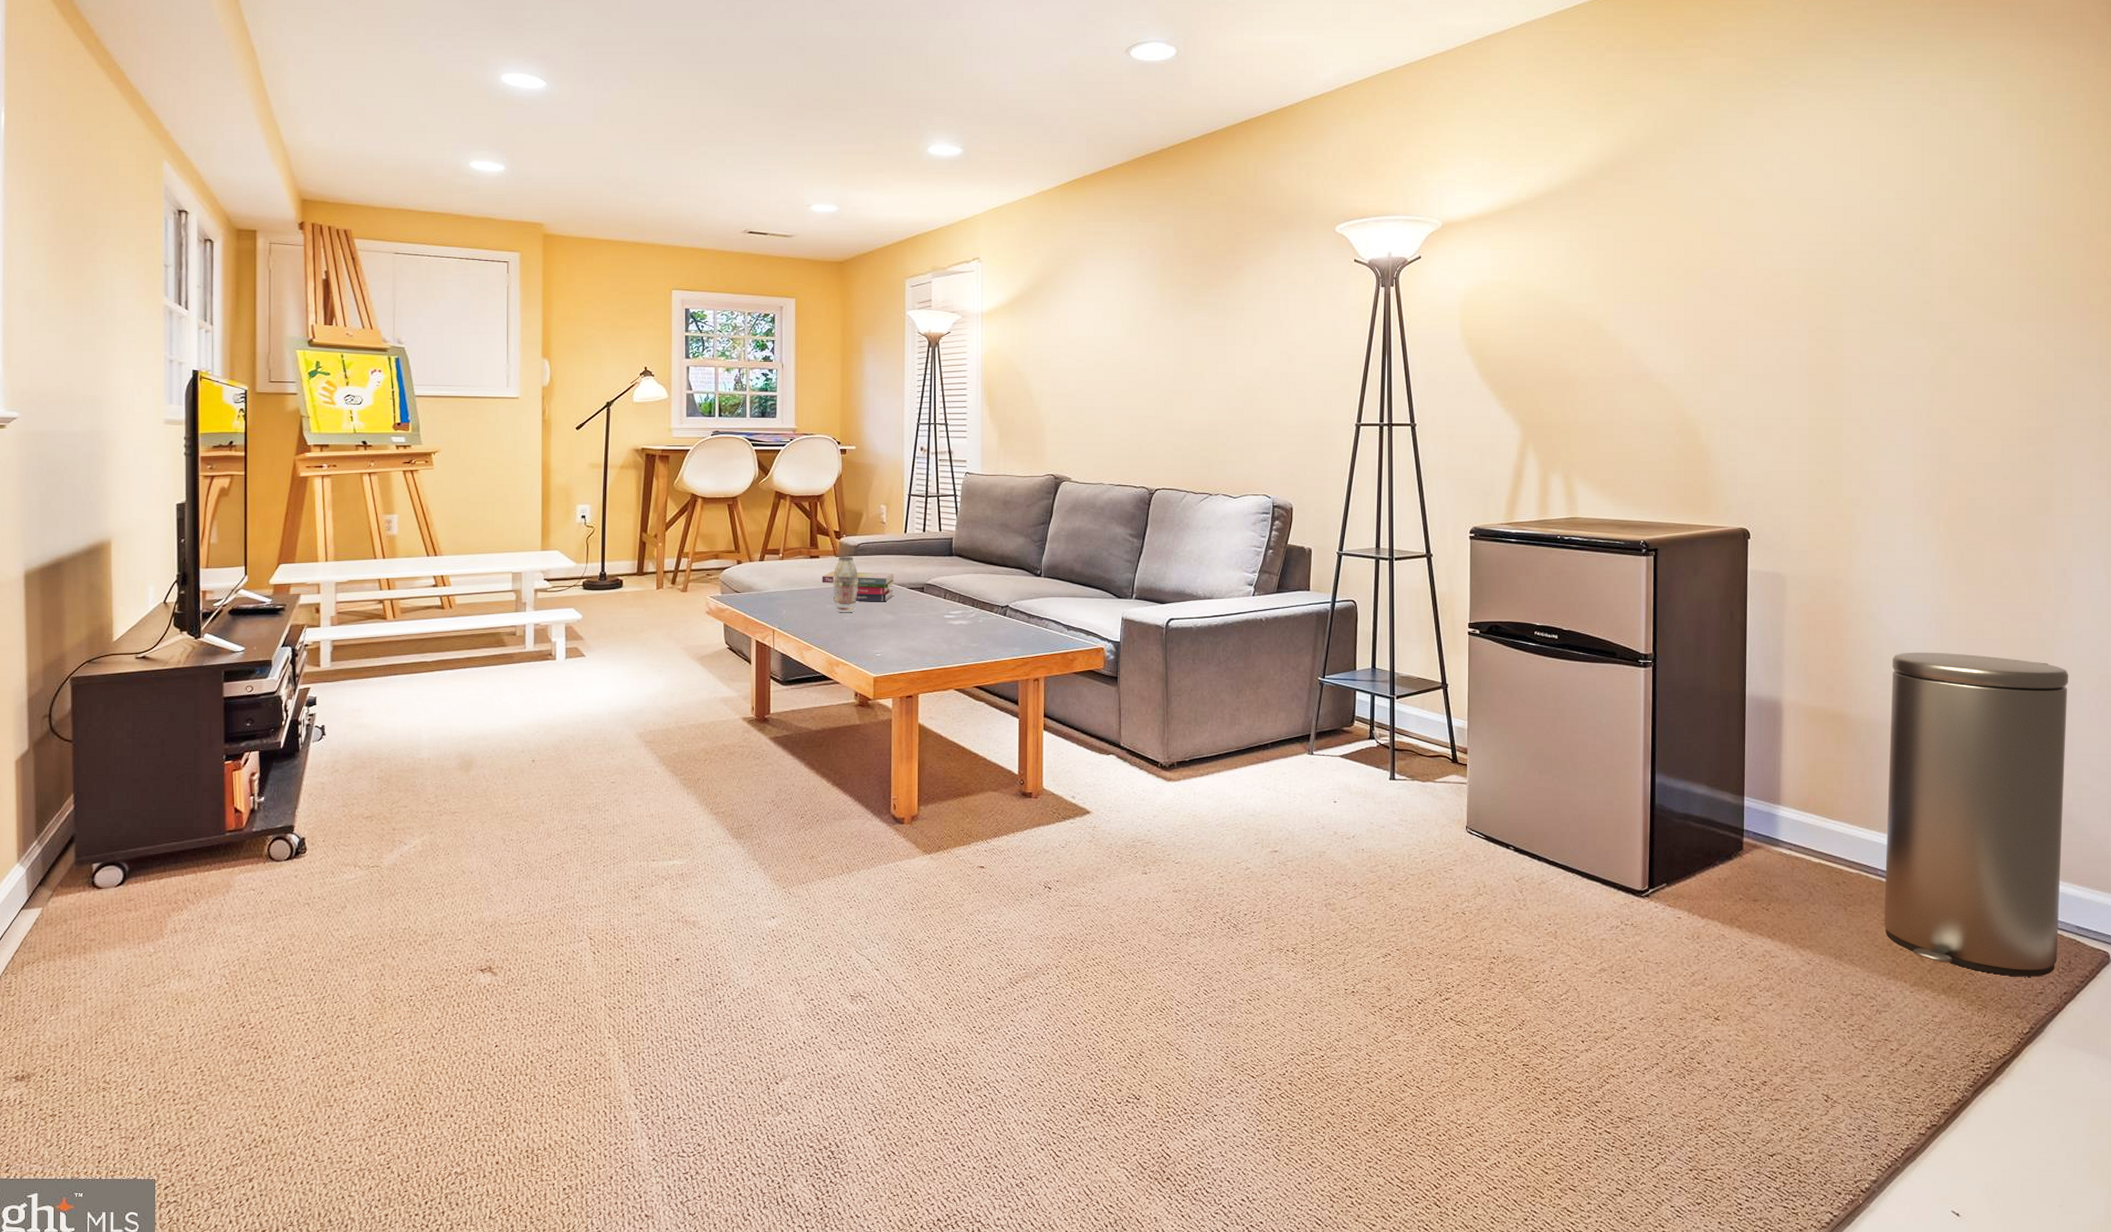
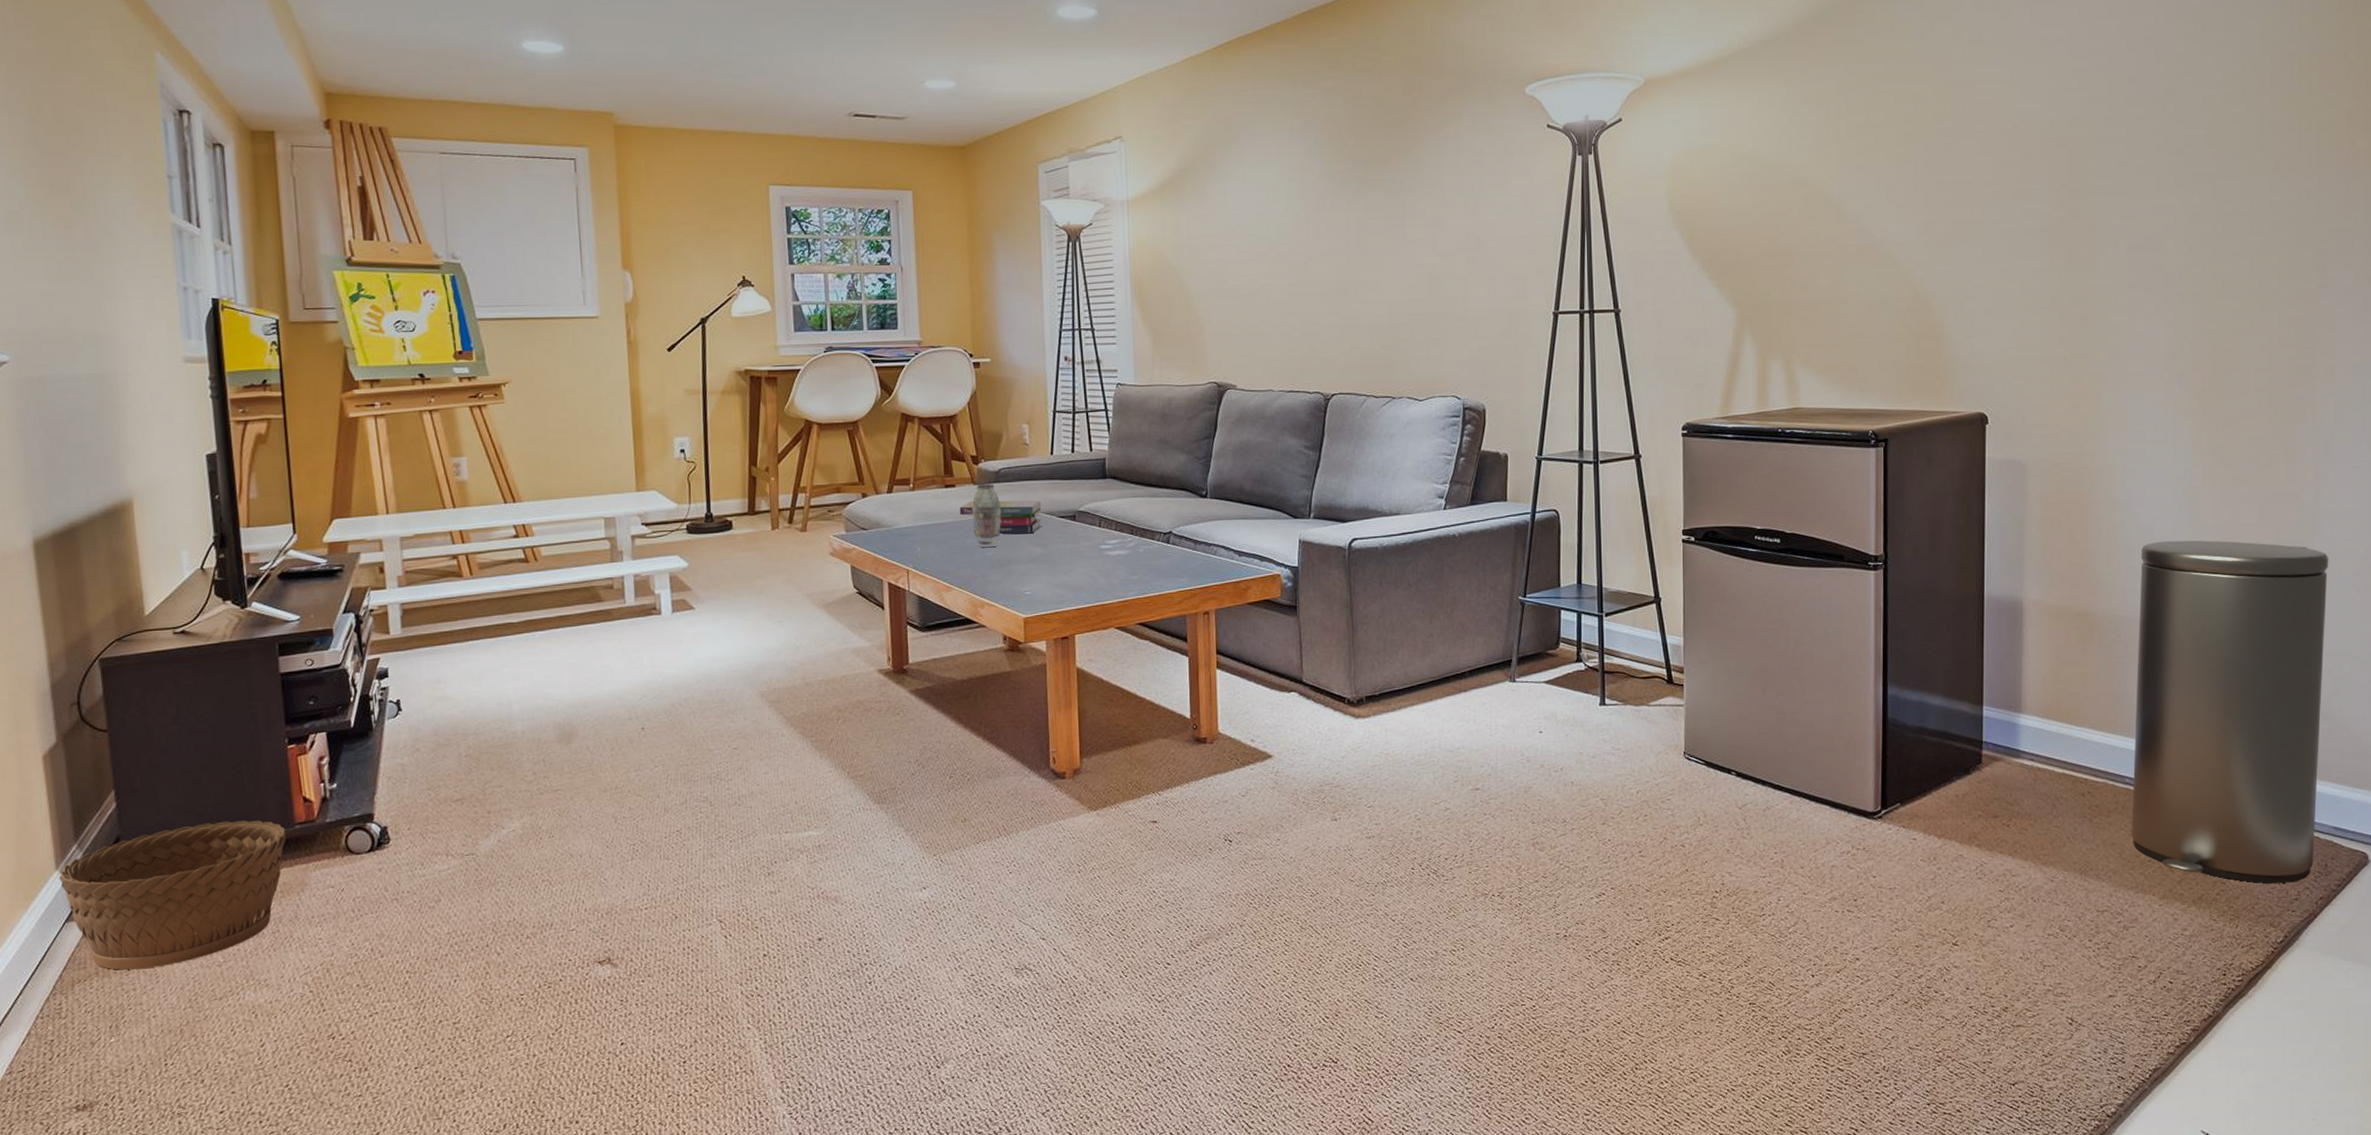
basket: none [19,826,217,955] -> present [58,820,286,970]

